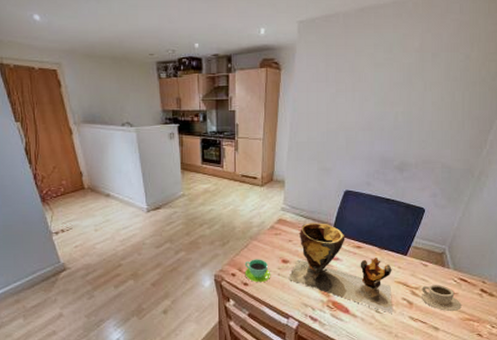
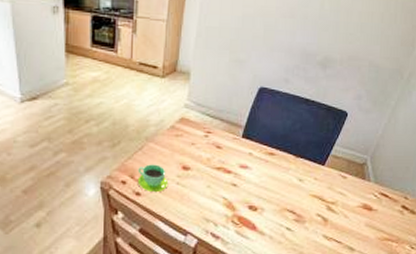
clay pot: present [288,223,393,314] -> none [188,123,307,231]
cup: present [422,285,462,311] -> none [338,200,381,229]

